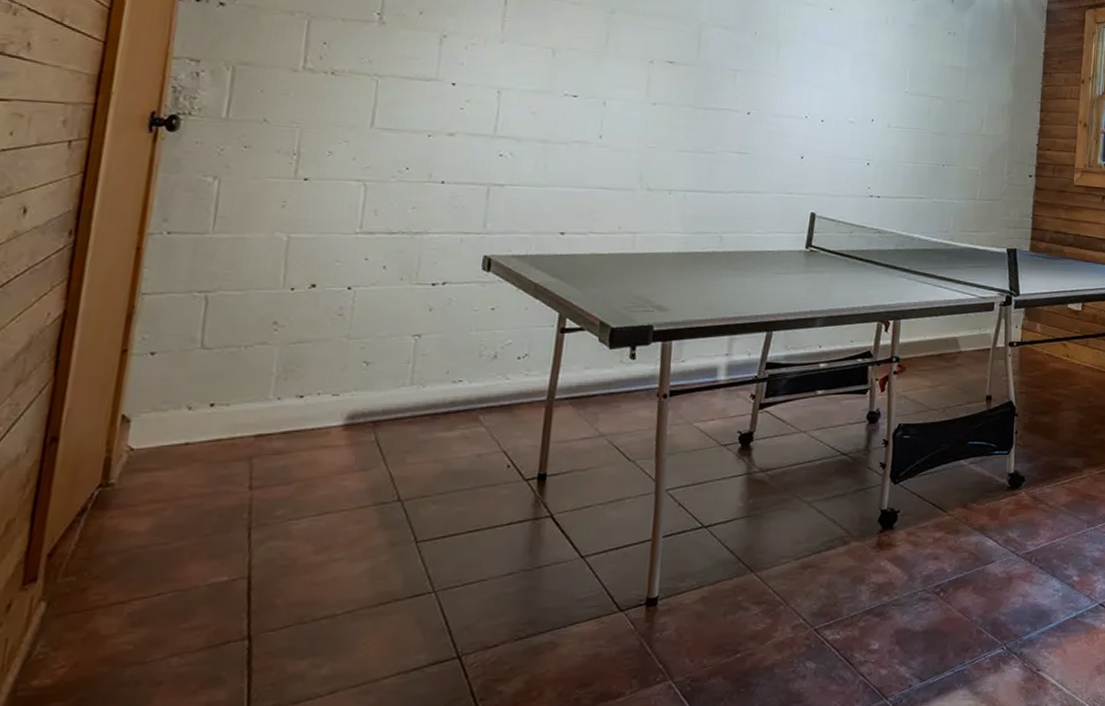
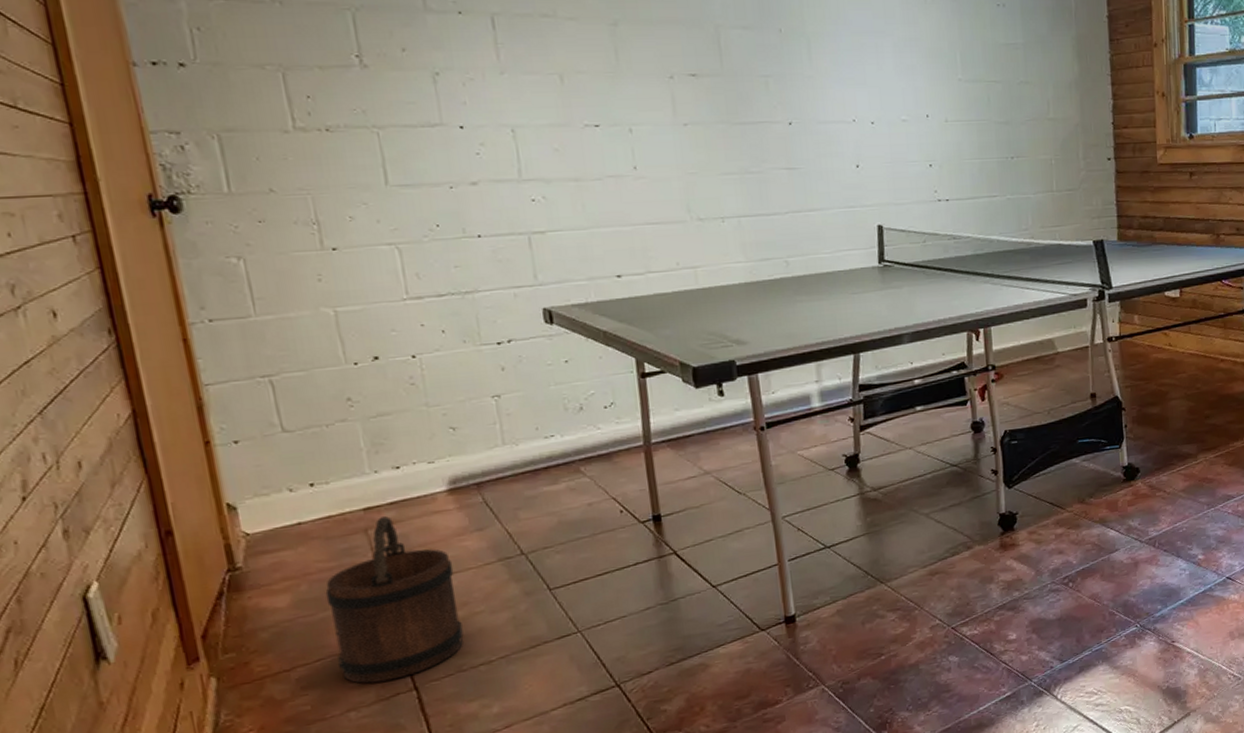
bucket: none [177,446,327,627] -> present [325,516,464,684]

